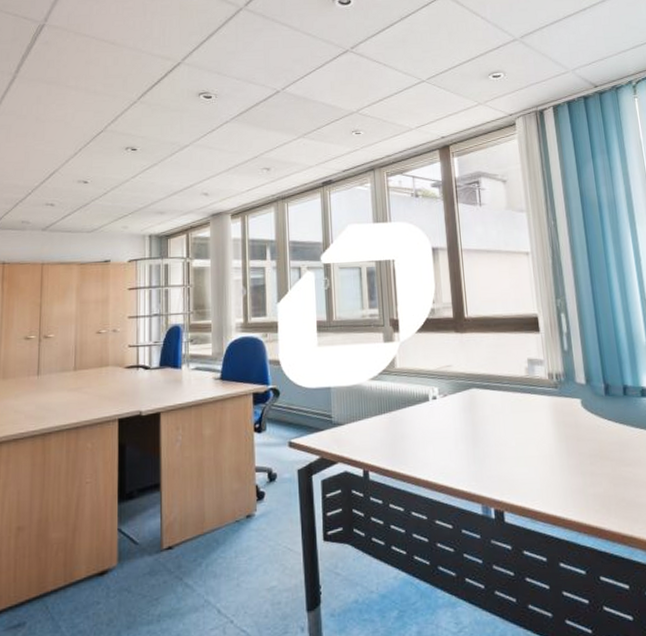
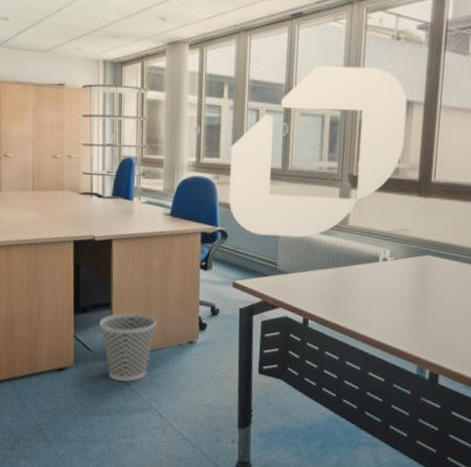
wastebasket: none [146,490,211,577] -> present [98,312,157,383]

